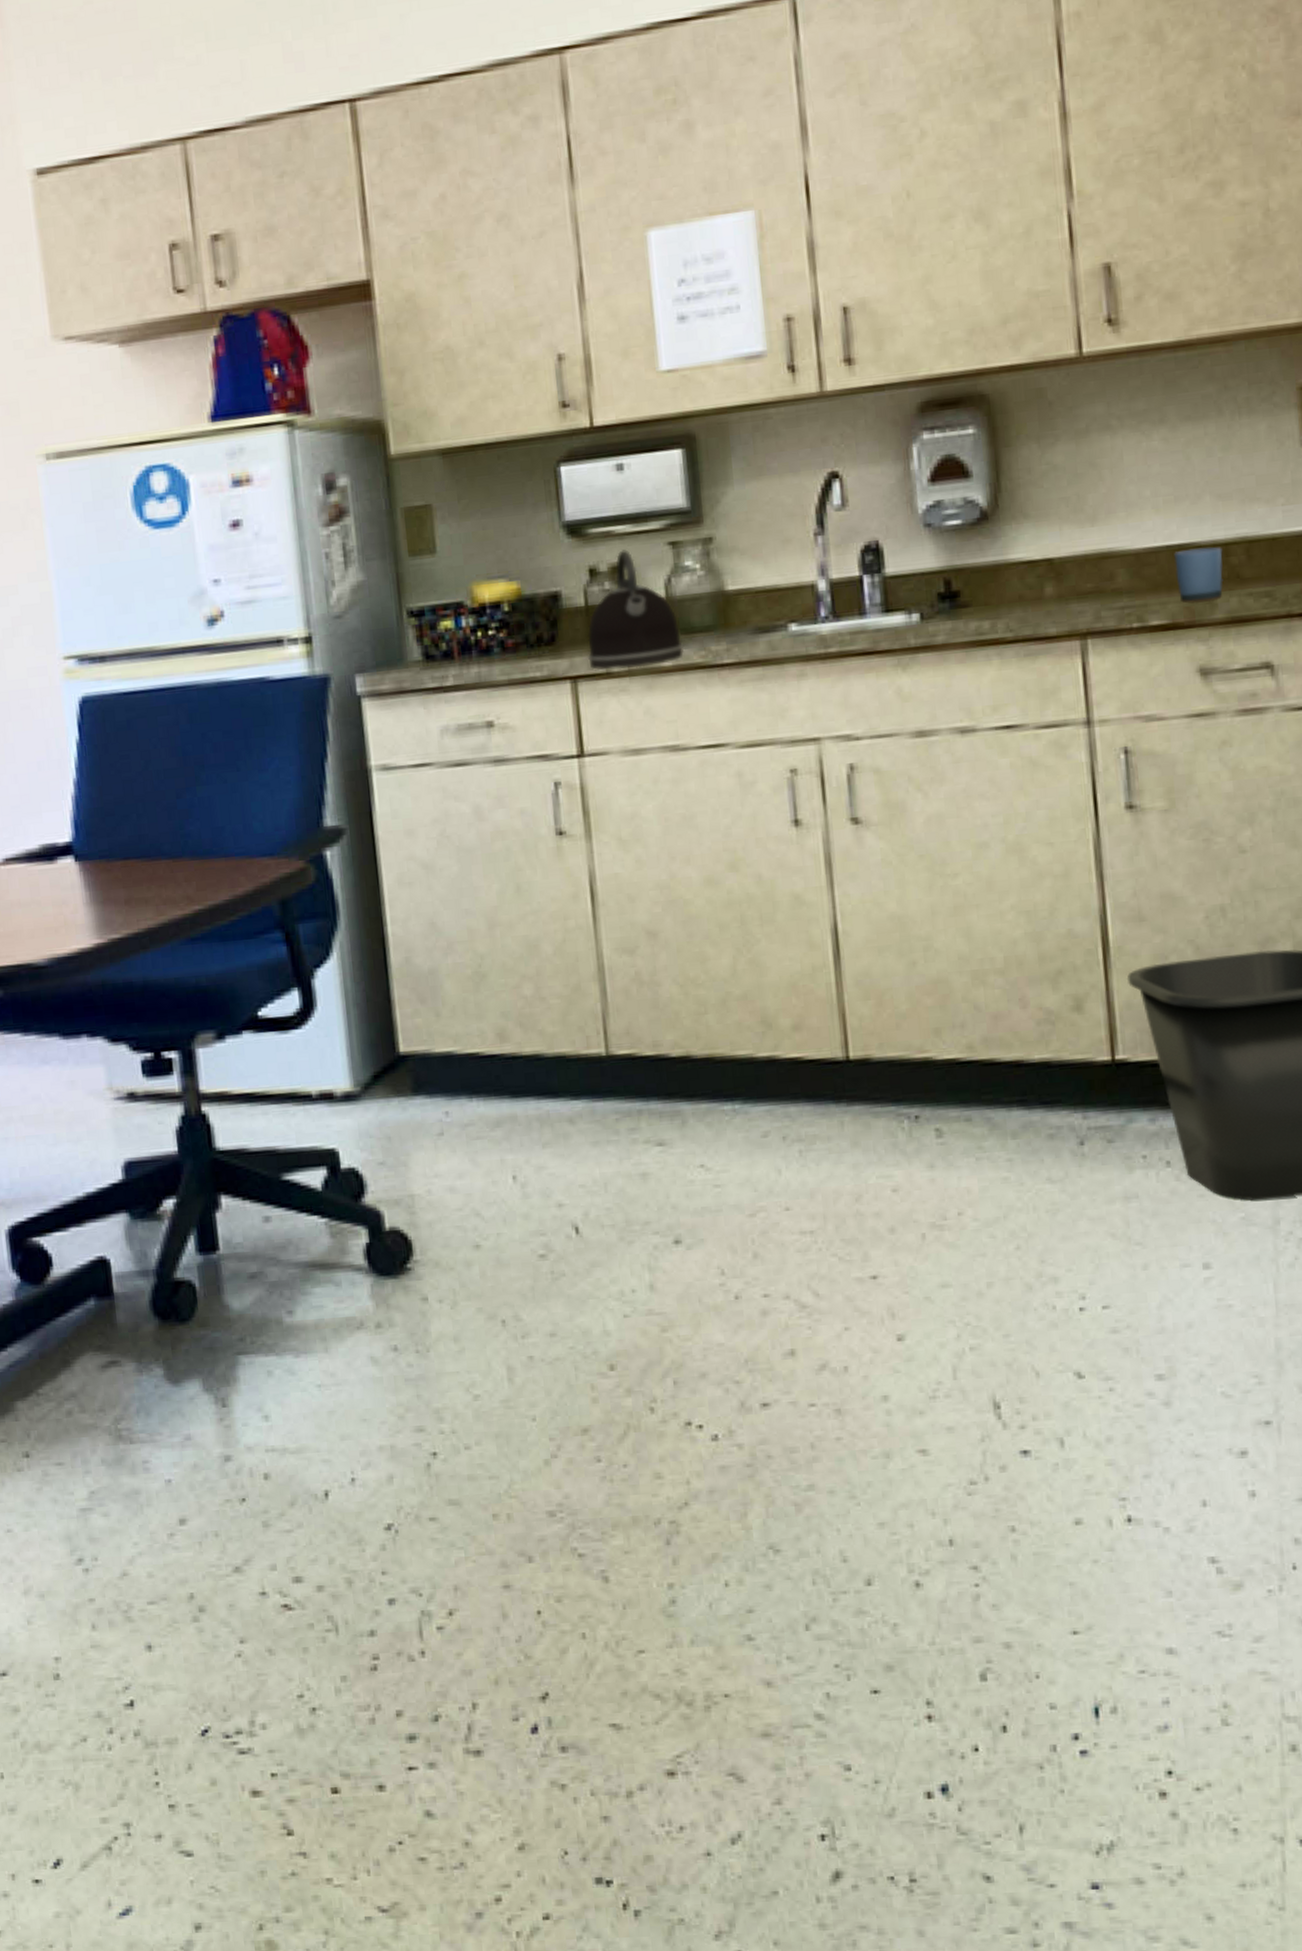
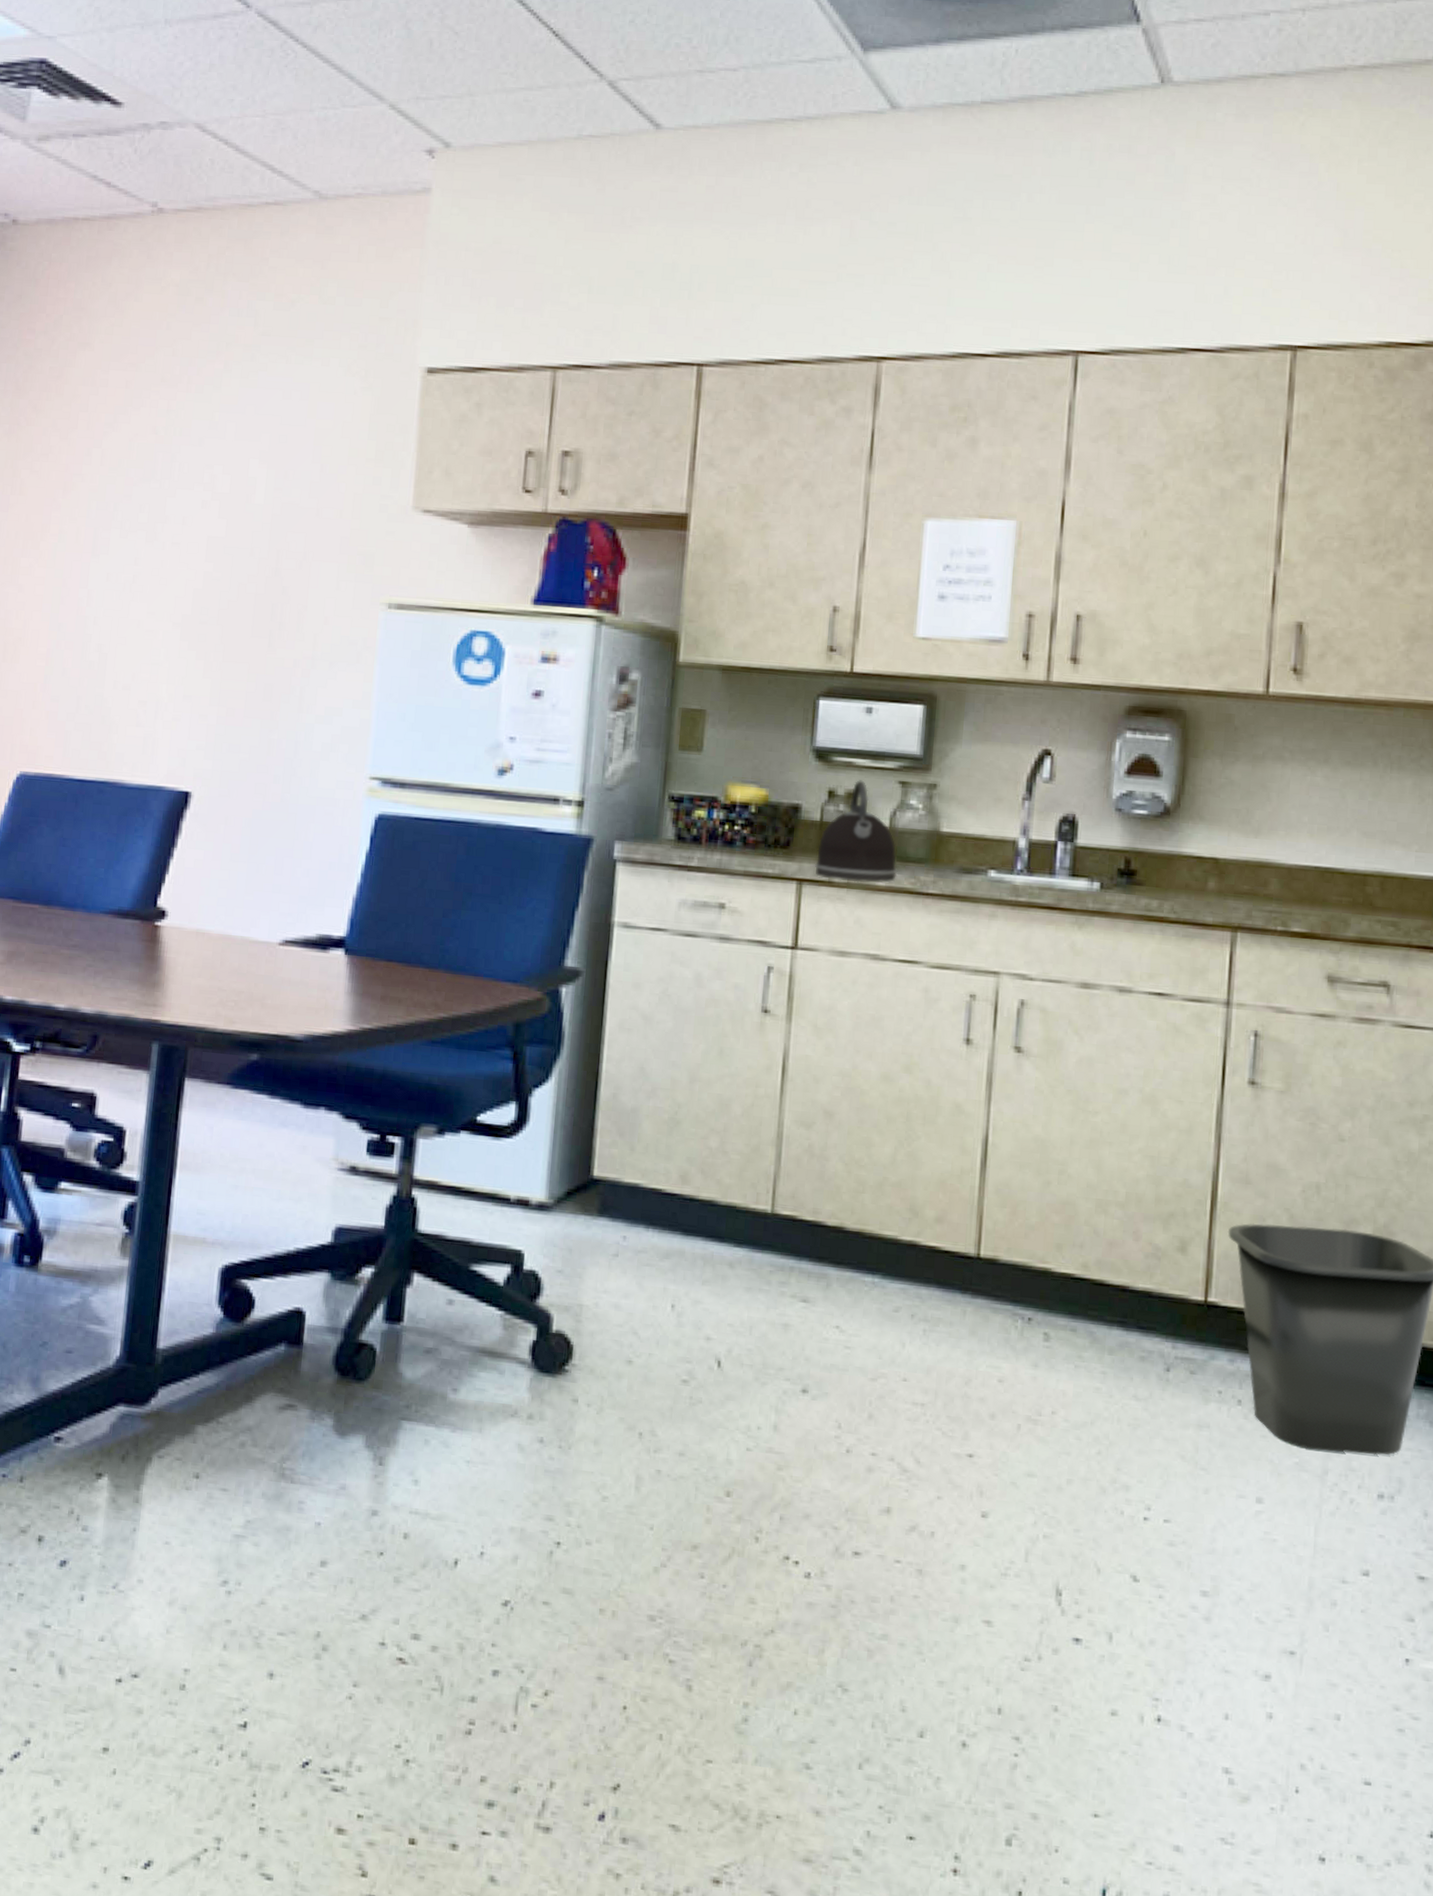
mug: present [1174,546,1223,604] -> none [1319,872,1361,922]

